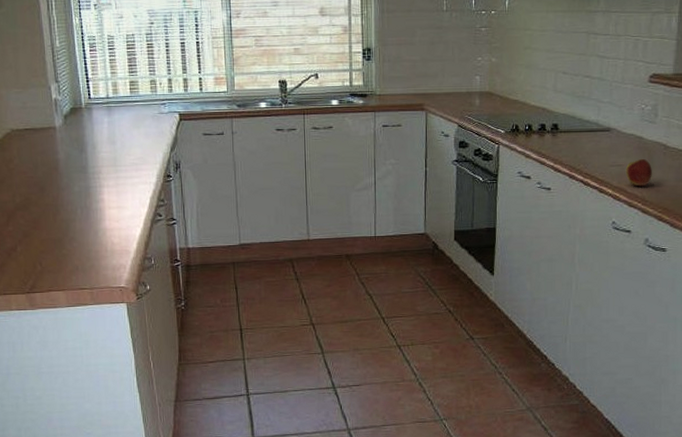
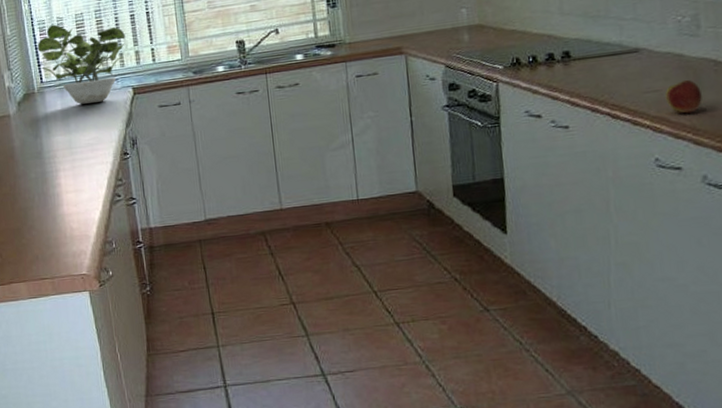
potted plant: none [86,42,175,124] -> present [37,24,126,104]

